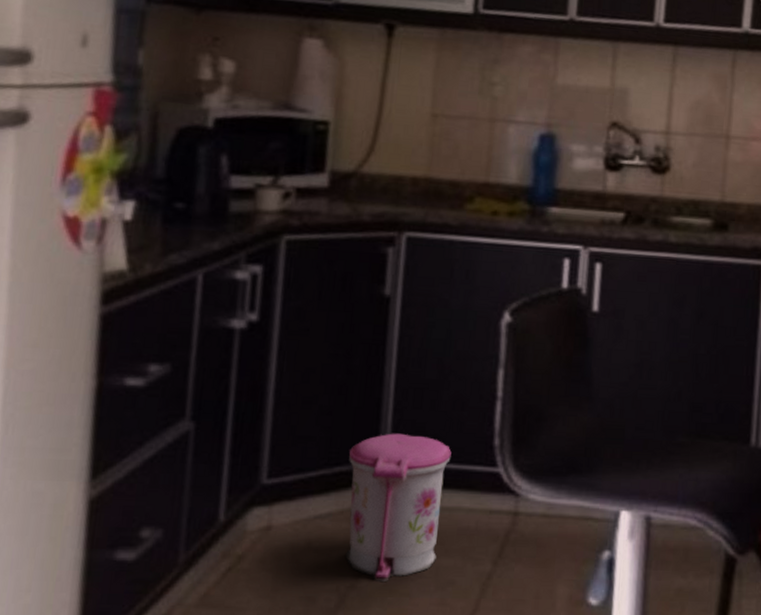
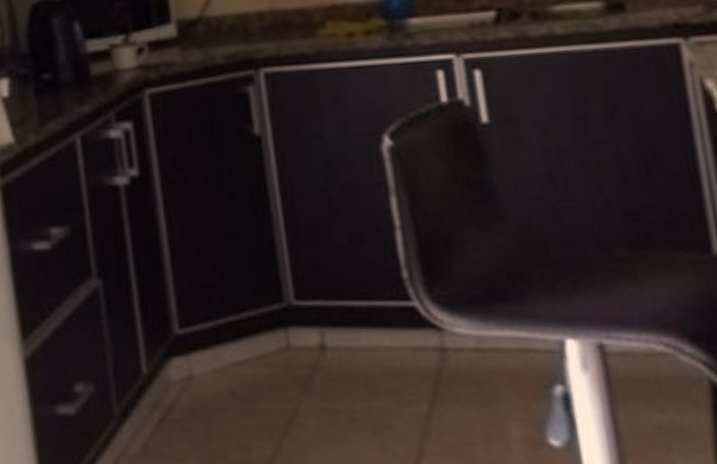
trash can: present [346,433,452,581] -> none [253,273,366,427]

